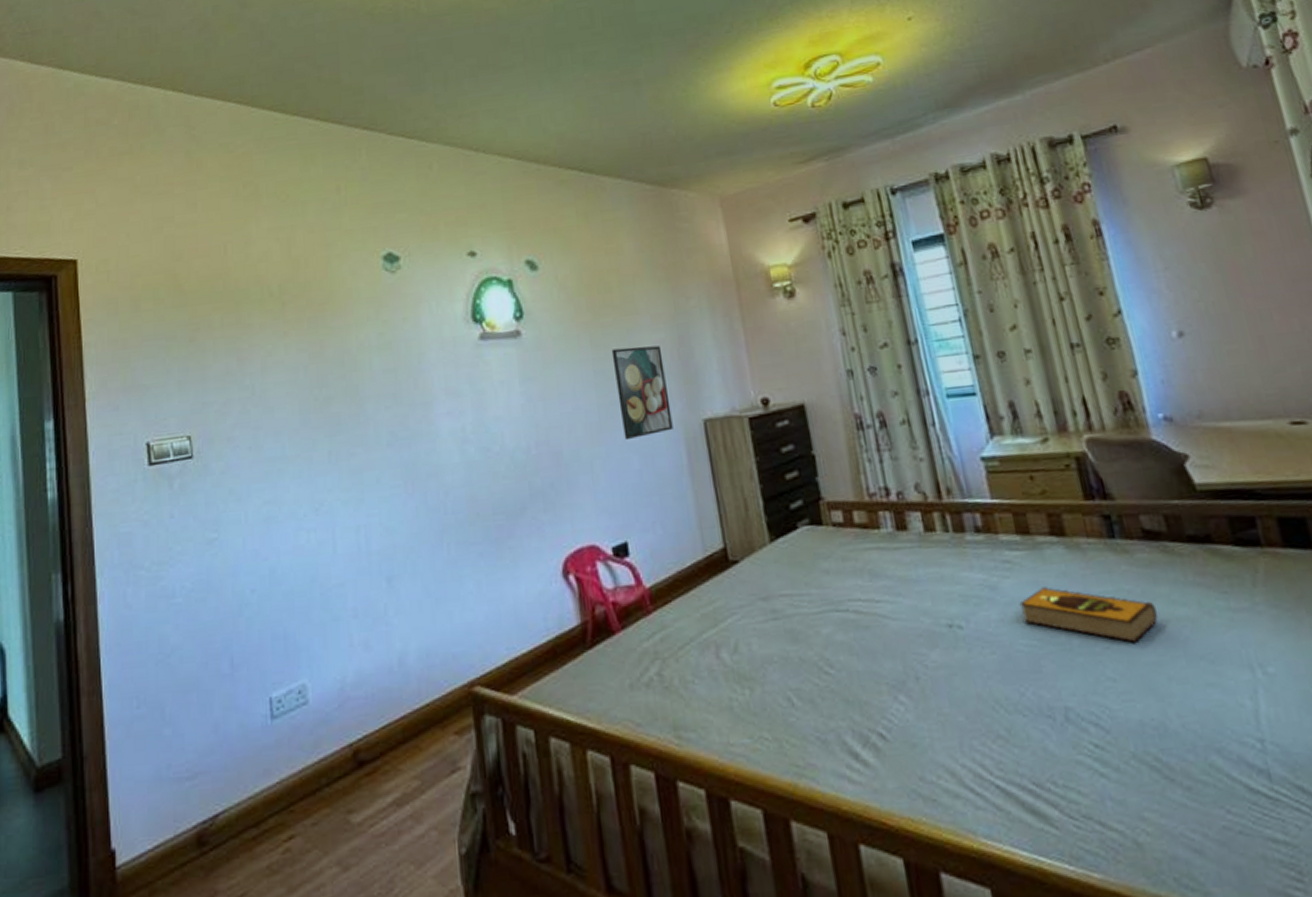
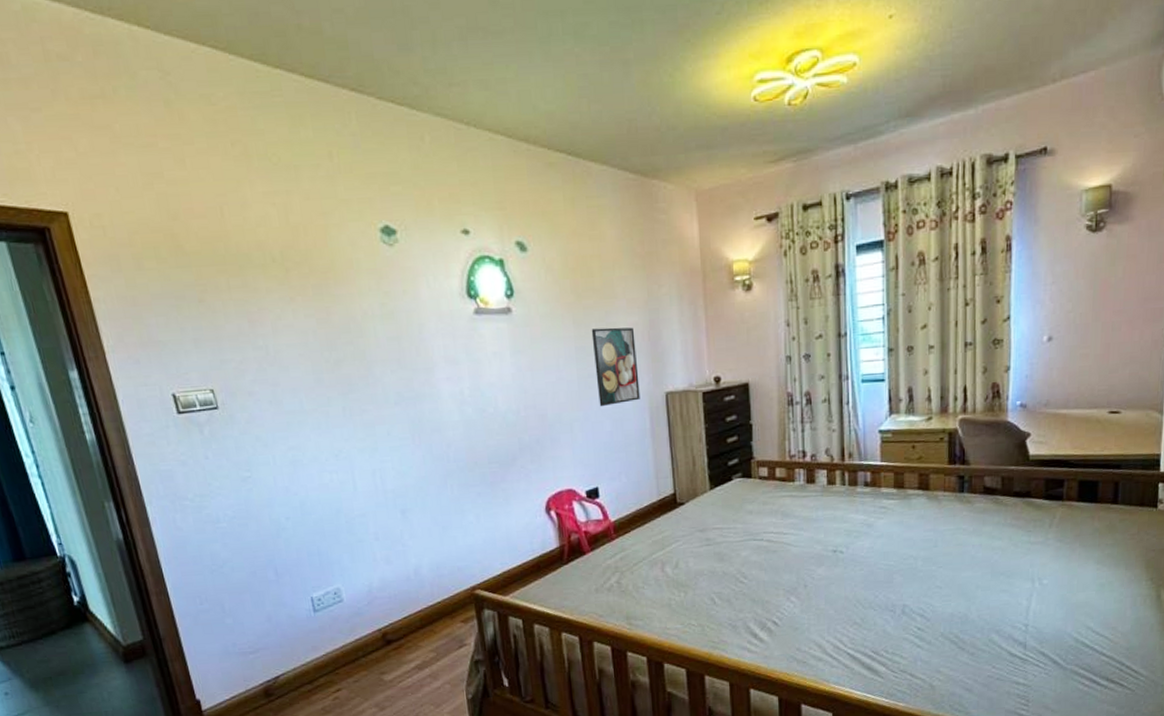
hardback book: present [1019,587,1158,643] -> none [886,525,980,564]

